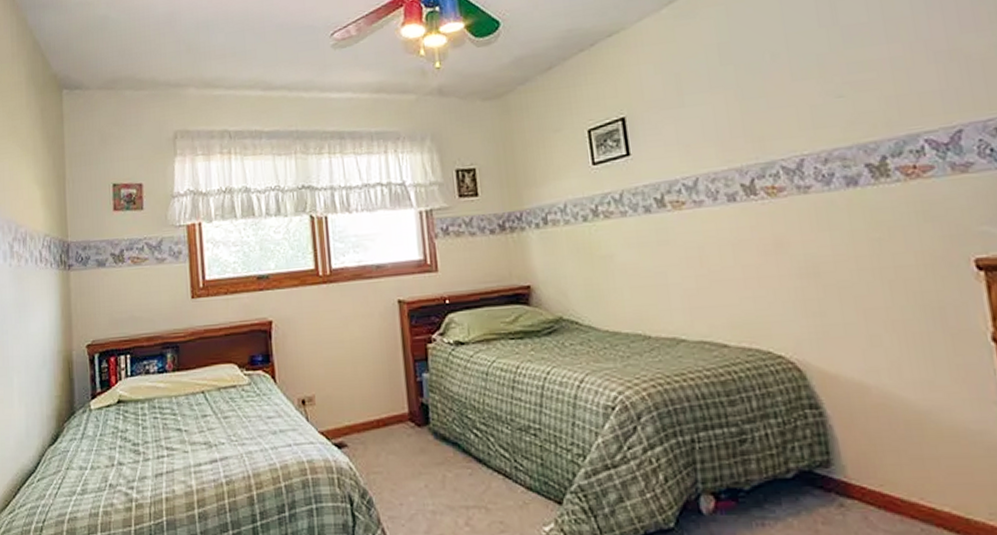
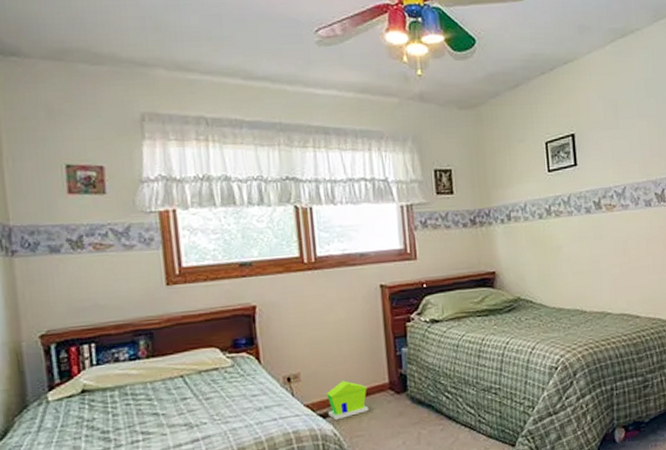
toy house: none [342,407,387,452] -> present [327,381,369,421]

